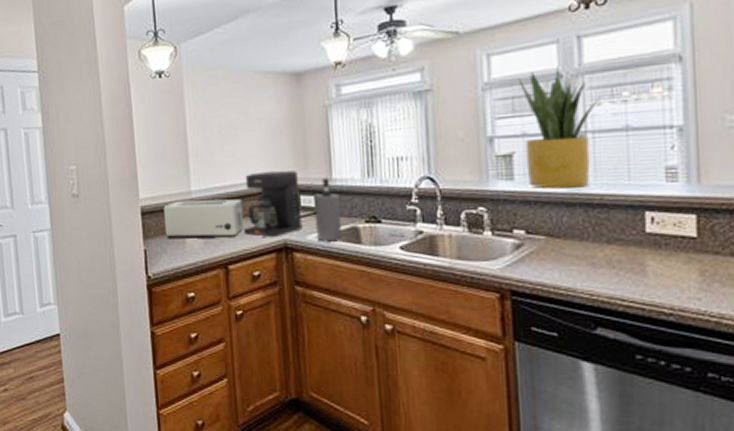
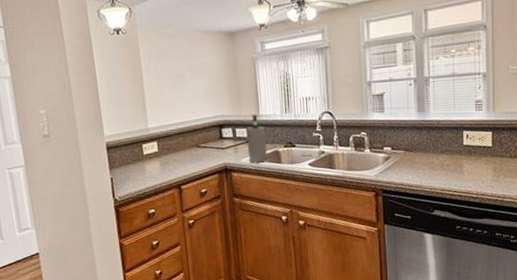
toaster: present [163,199,244,239] -> none [125,133,193,168]
coffee maker: present [244,170,303,238] -> none [192,109,238,163]
planter: present [518,66,601,189] -> none [387,31,438,118]

